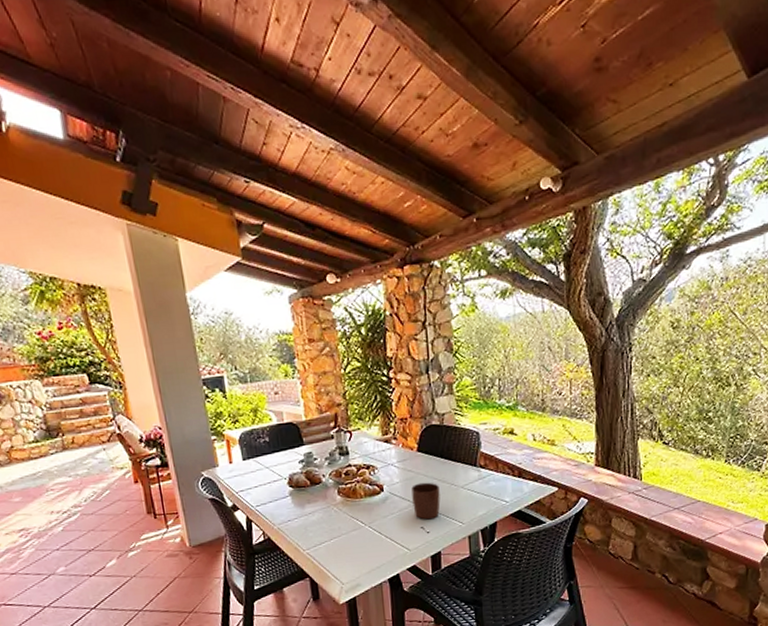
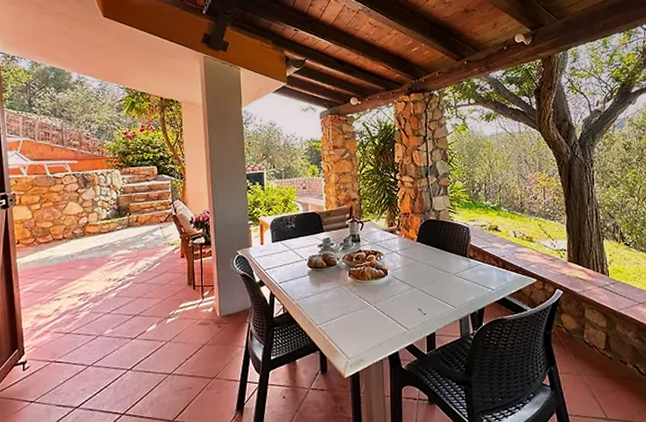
mug: present [411,482,441,520] -> none [411,269,436,303]

